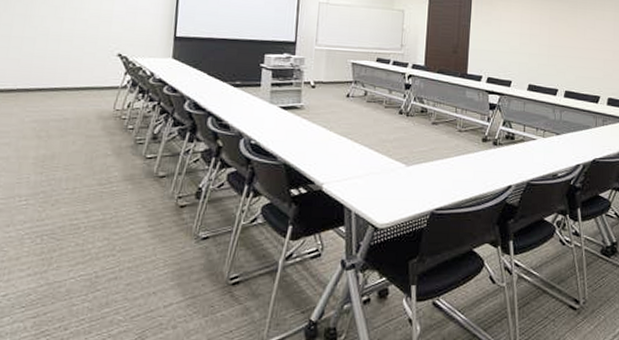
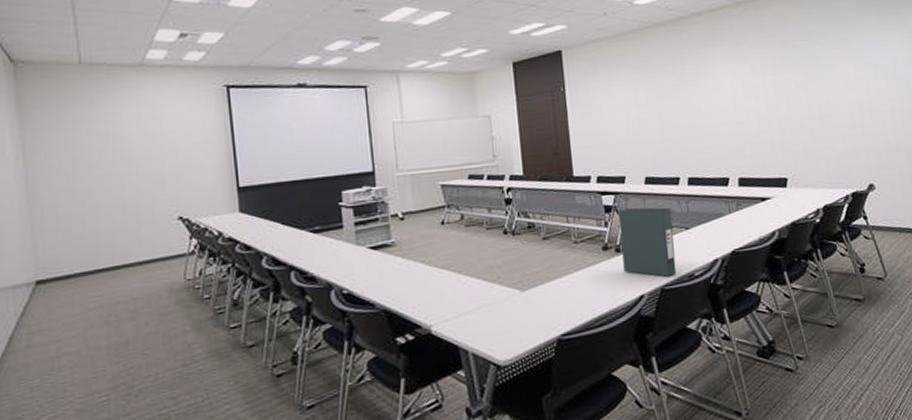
binder: none [498,108,546,173] -> present [618,207,677,277]

